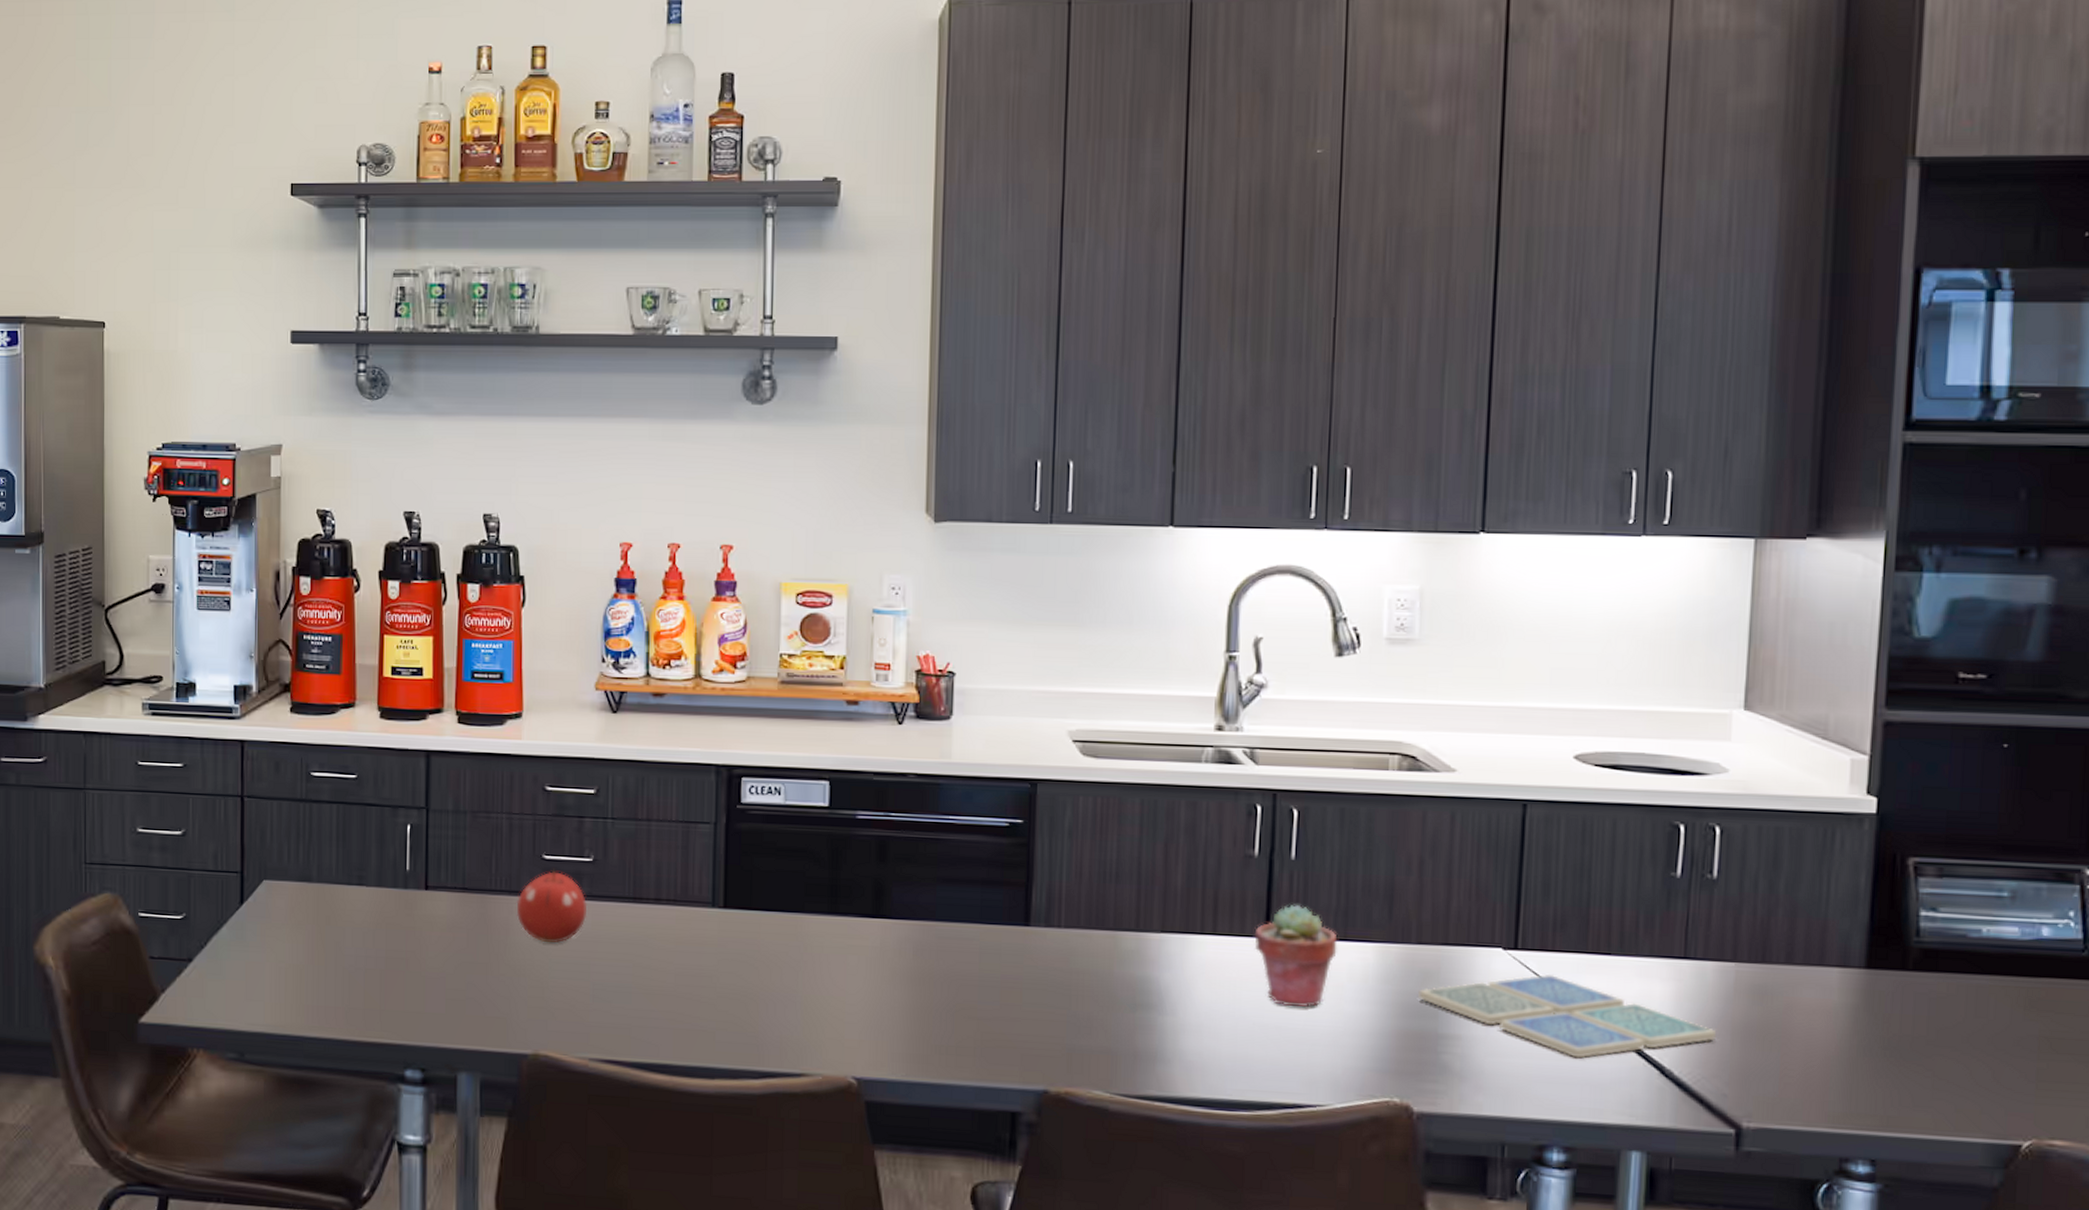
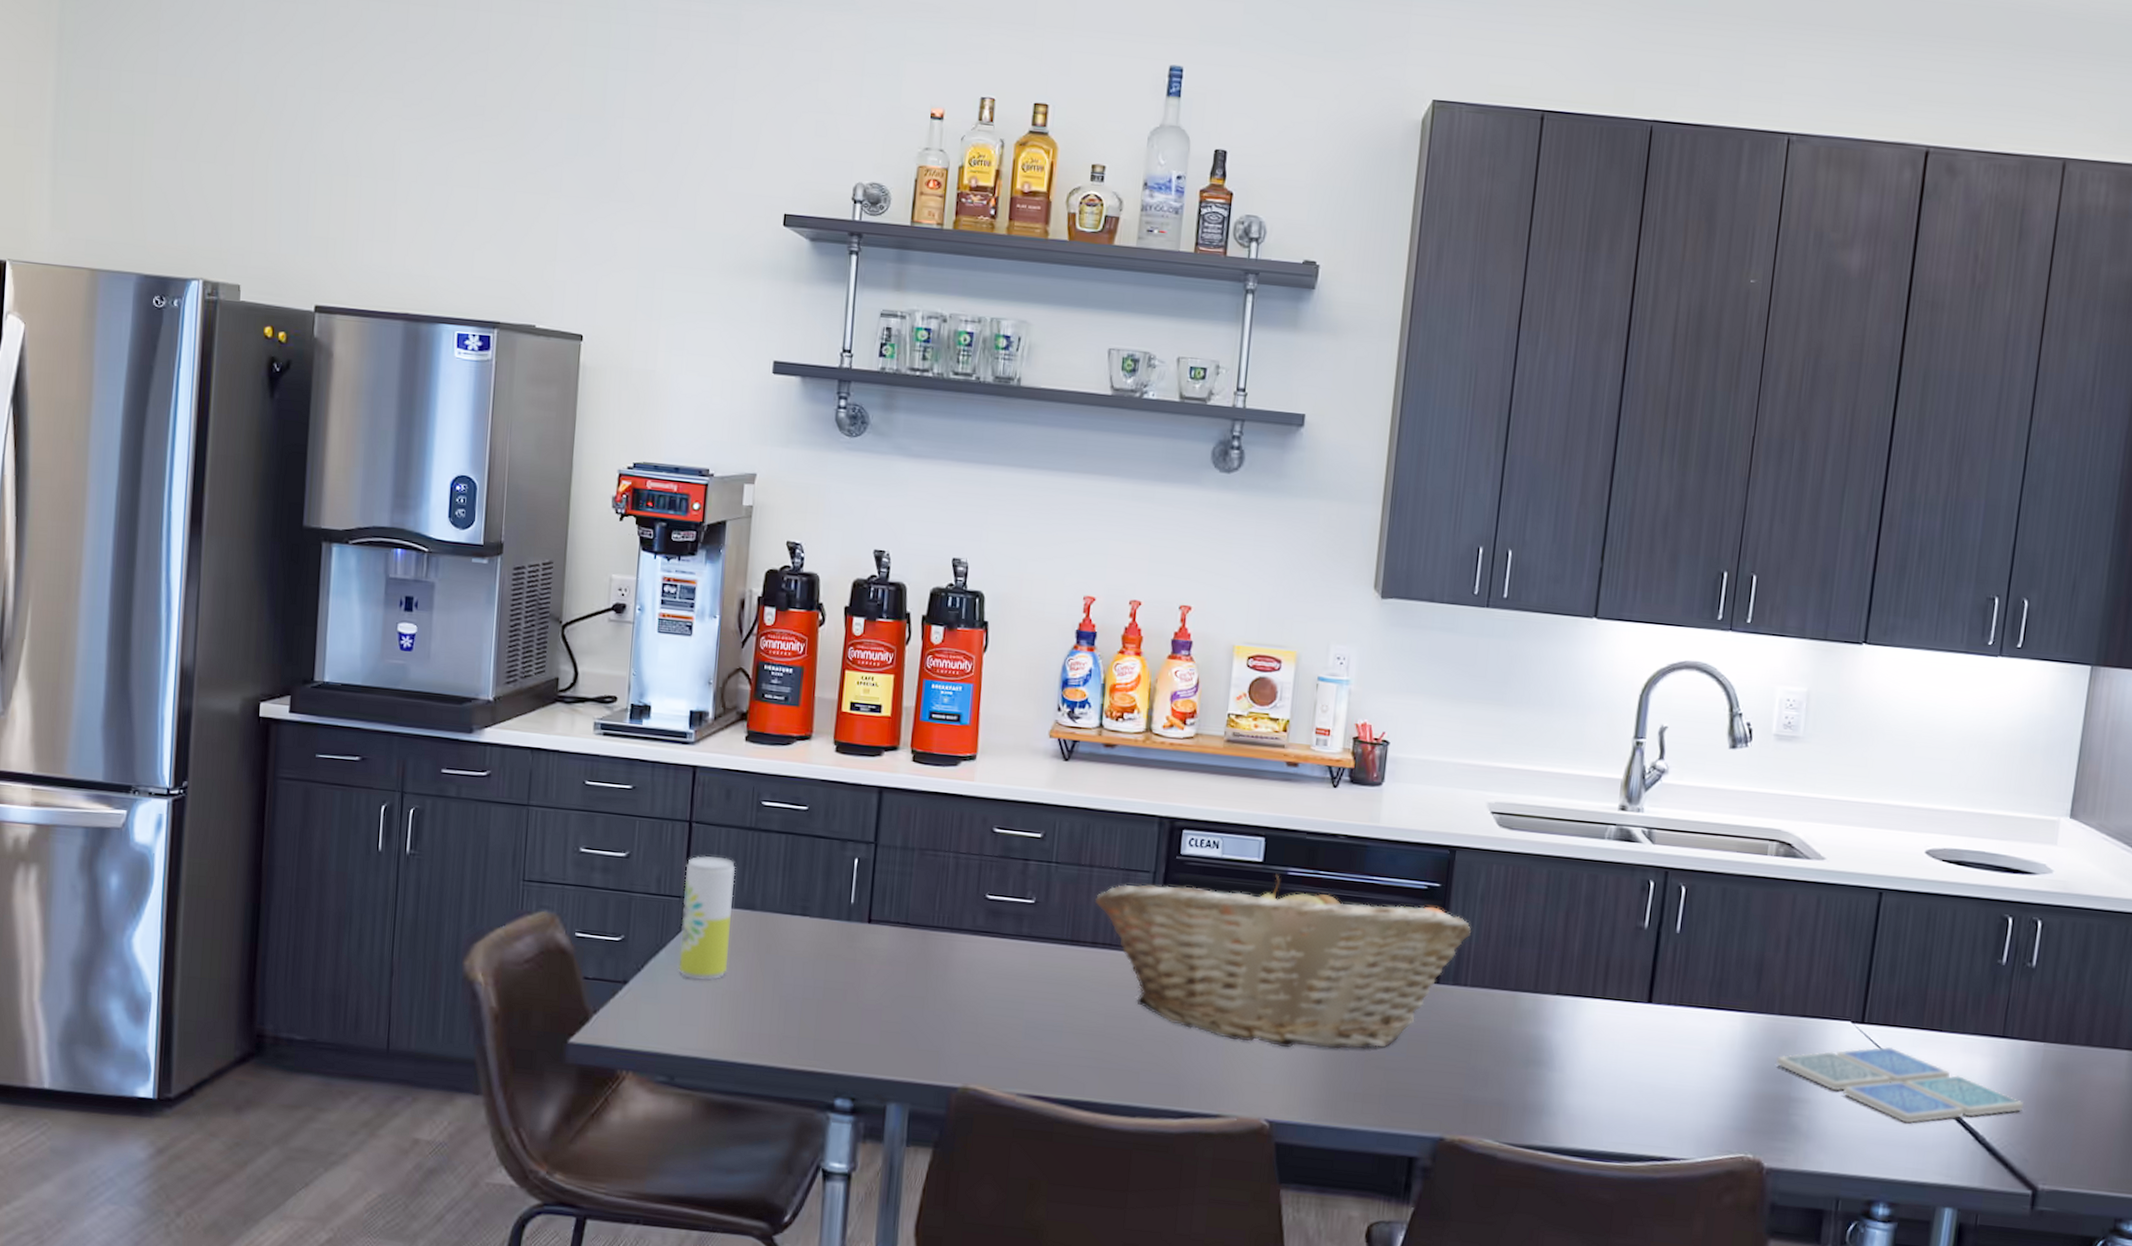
beverage can: none [240,830,290,955] -> present [678,855,736,981]
fruit: present [516,869,588,943] -> none [956,909,1026,981]
fruit basket: none [654,818,1062,1001] -> present [1094,873,1472,1049]
potted succulent: present [1254,904,1338,1007] -> none [1637,973,1711,1069]

